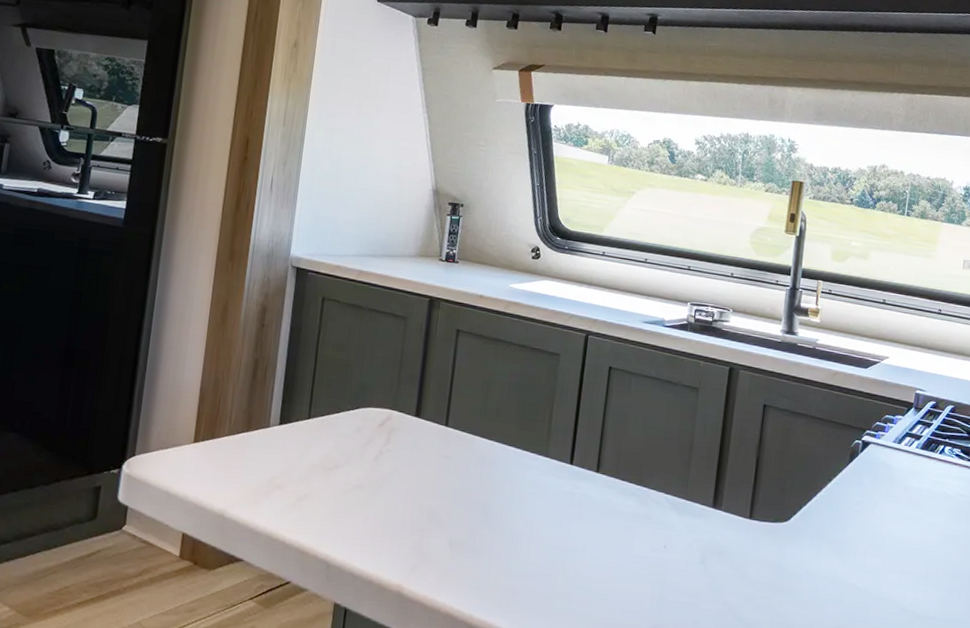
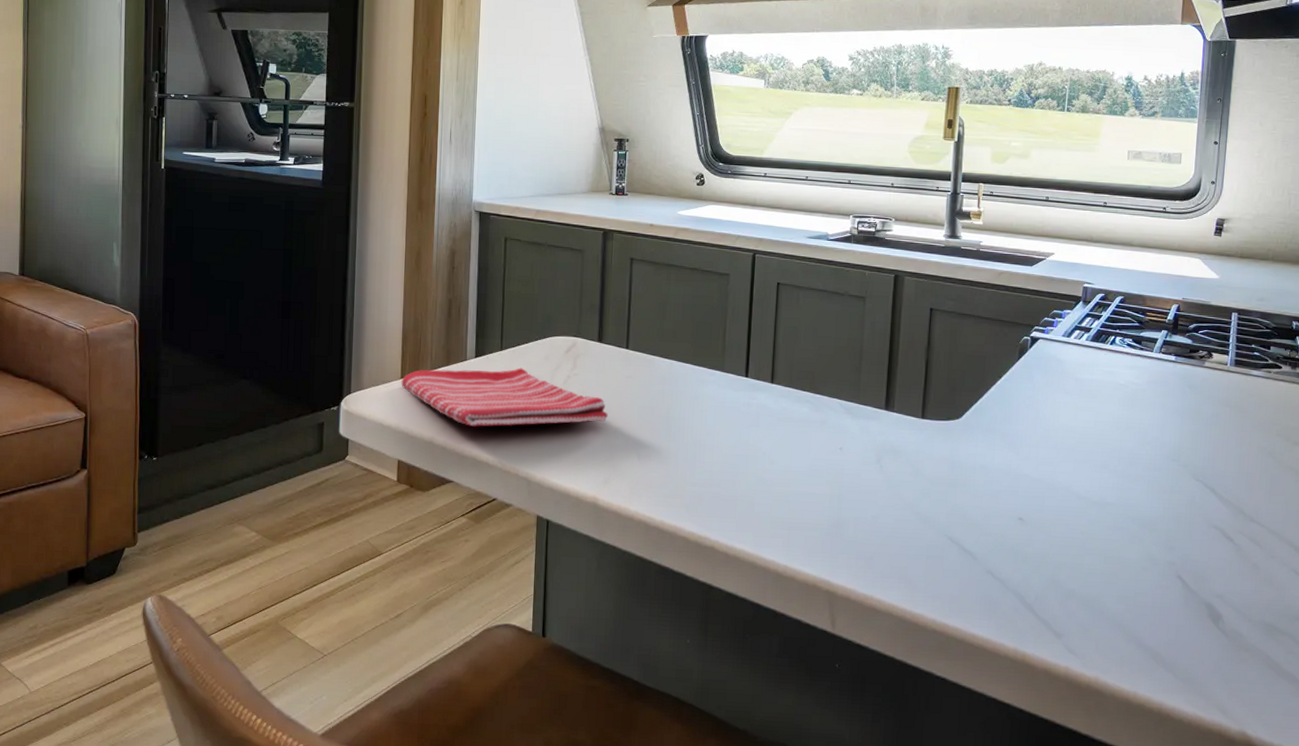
dish towel: none [193,434,421,503] -> present [401,367,608,427]

